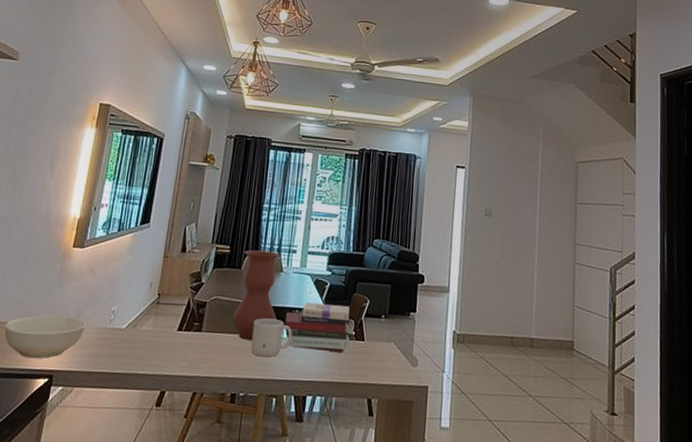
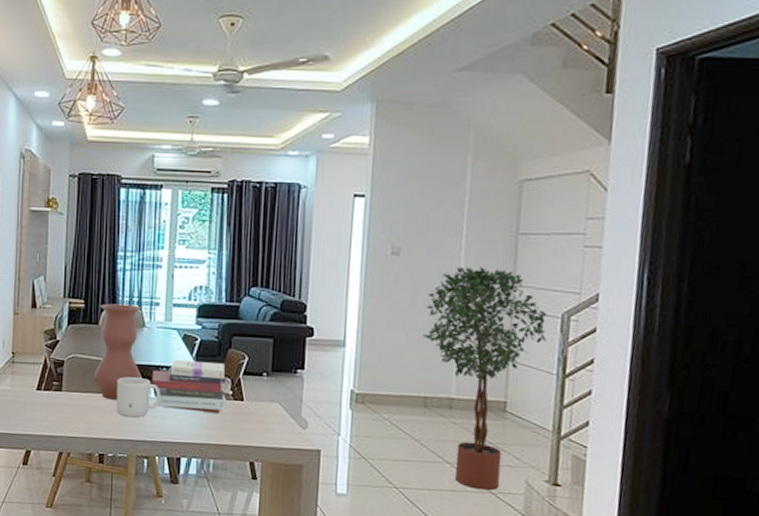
potted tree: none [510,227,600,421] -> present [423,266,548,491]

